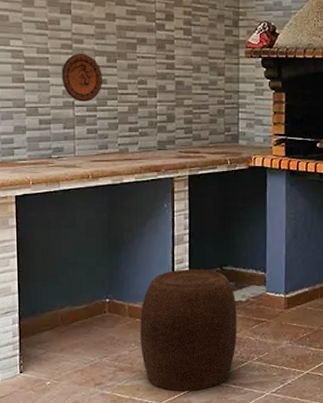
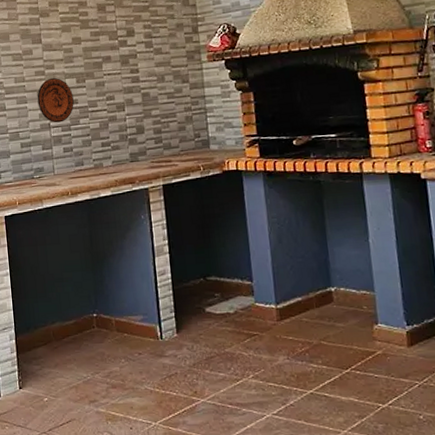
stool: present [140,269,237,391] -> none [127,280,229,411]

